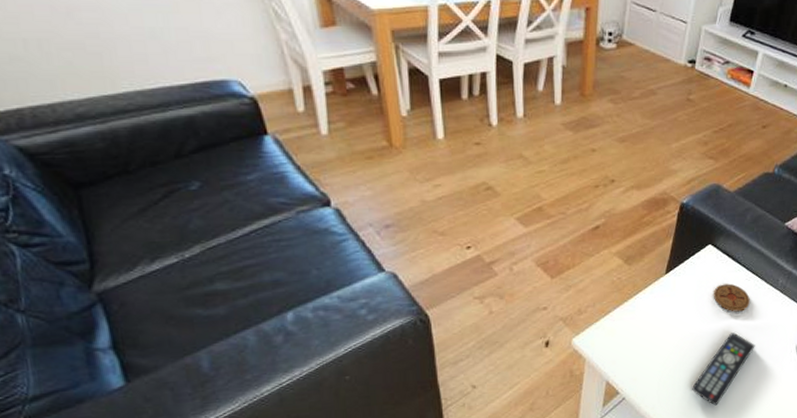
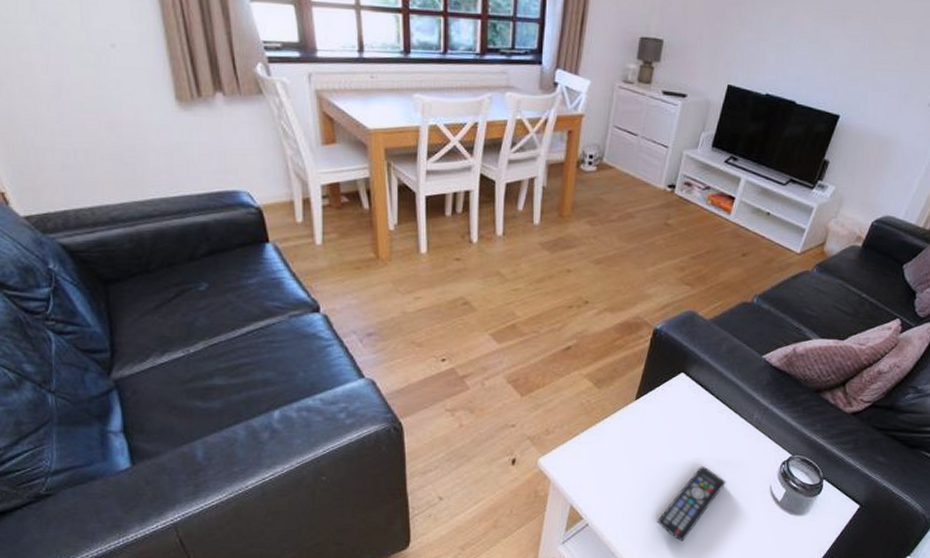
coaster: present [714,283,750,312] -> none [684,415,722,445]

